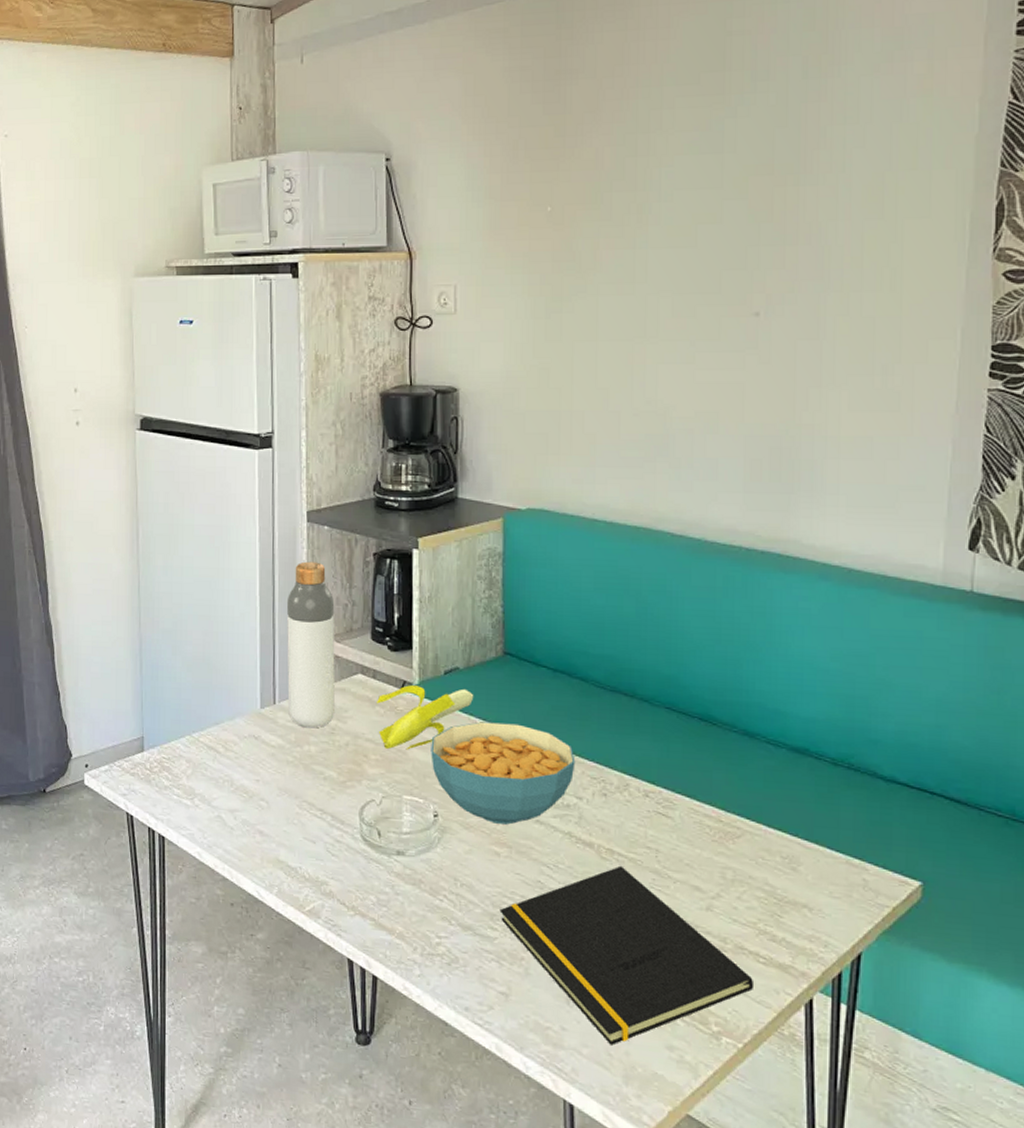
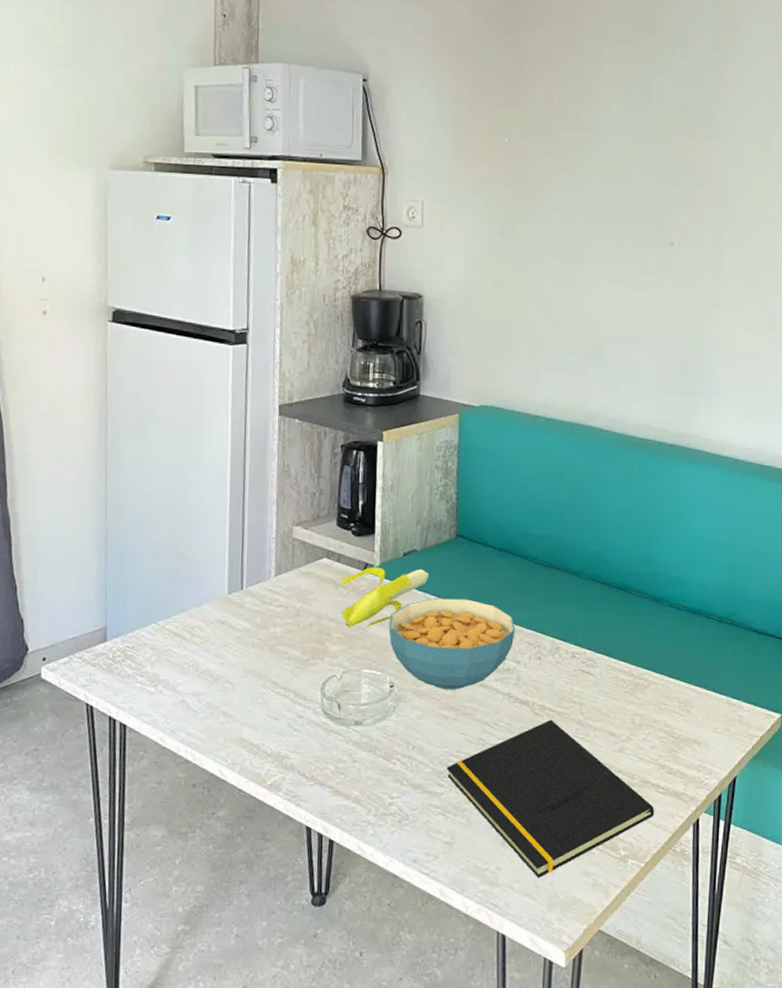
bottle: present [286,561,335,729] -> none [255,453,303,611]

